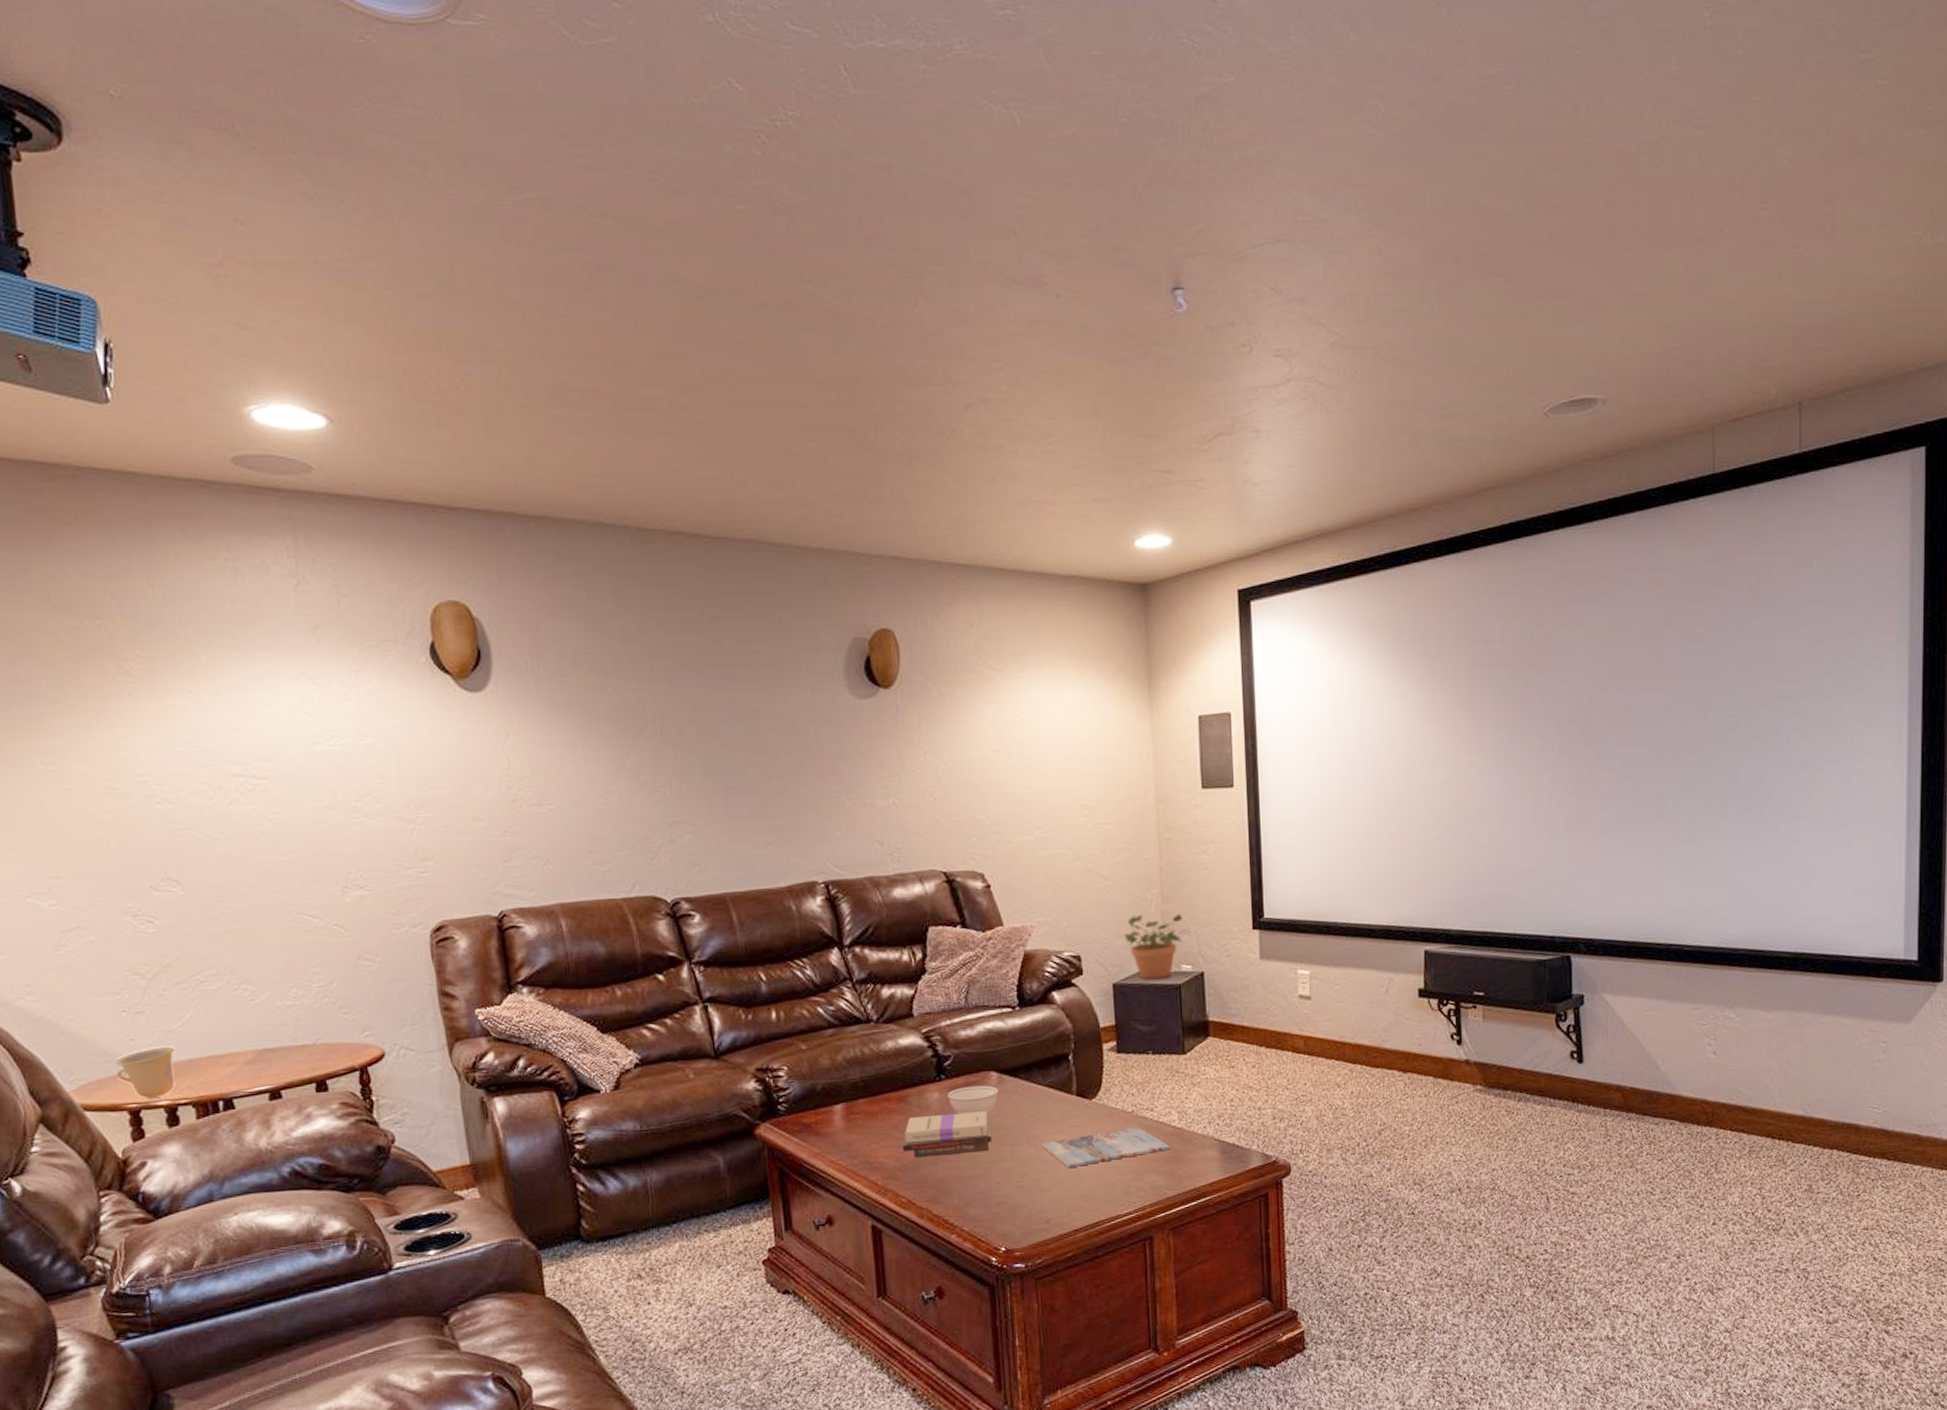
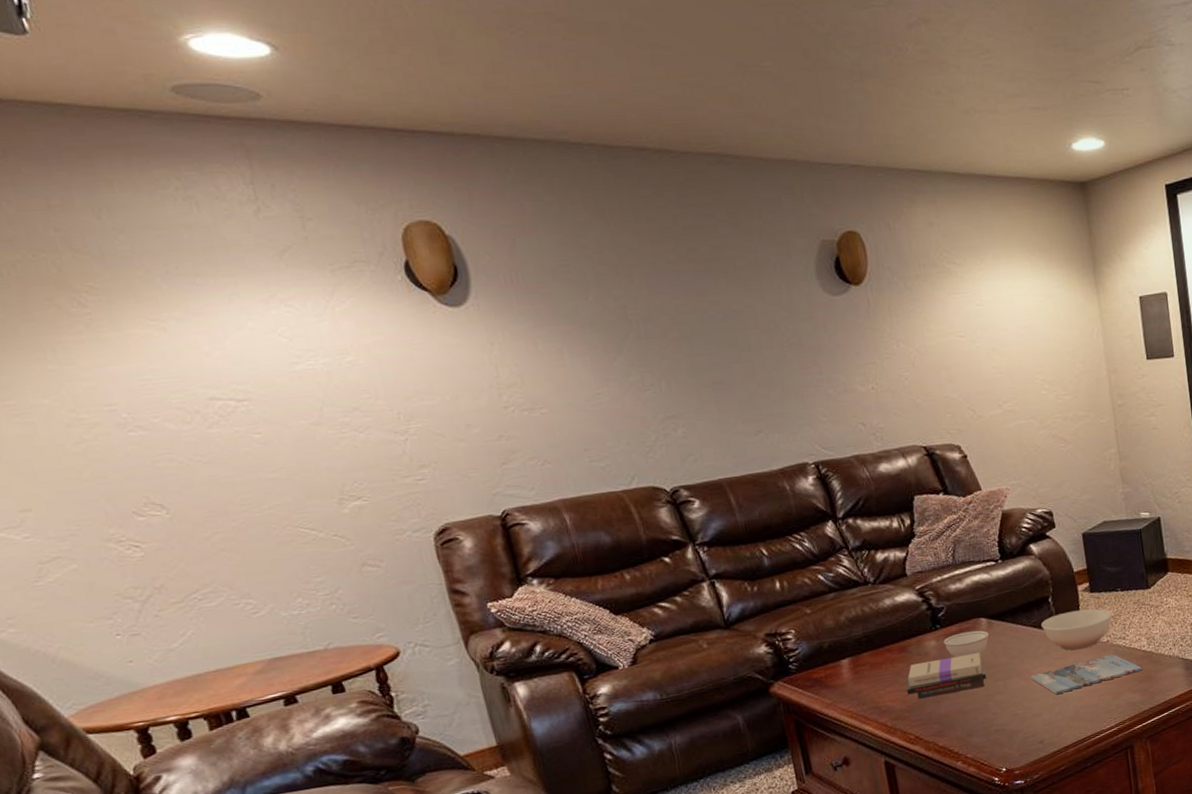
cup: present [115,1046,176,1099] -> none [115,664,182,717]
bowl: none [1058,1071,1140,1118] -> present [1041,608,1112,650]
potted plant: present [1124,913,1189,981] -> none [1089,468,1145,529]

